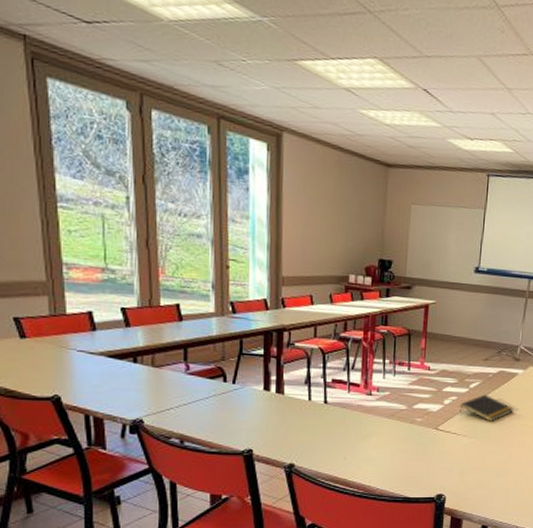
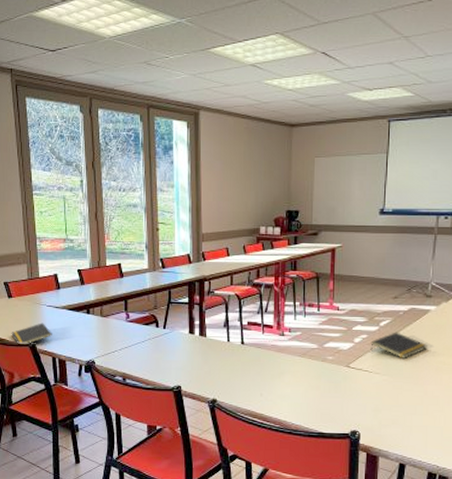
notepad: none [24,371,85,399] -> present [11,322,52,345]

